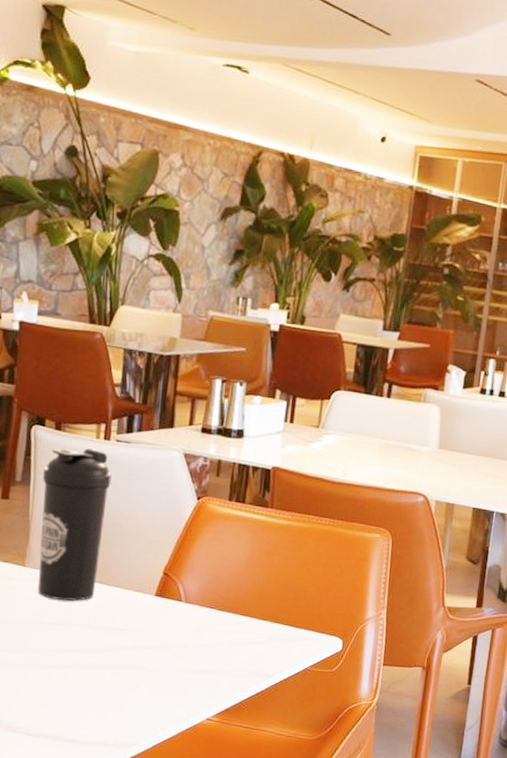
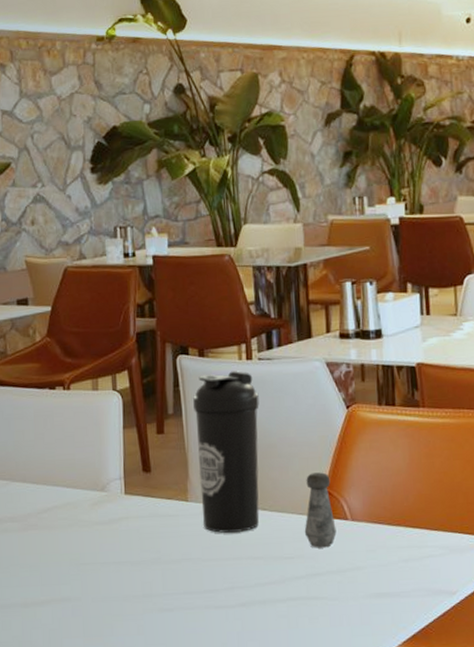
salt shaker: none [137,555,171,624] -> present [304,472,337,548]

